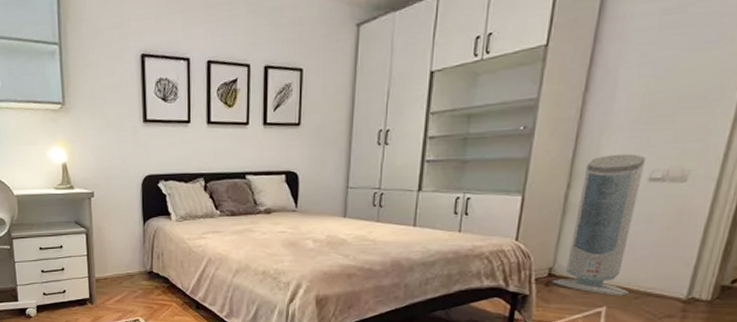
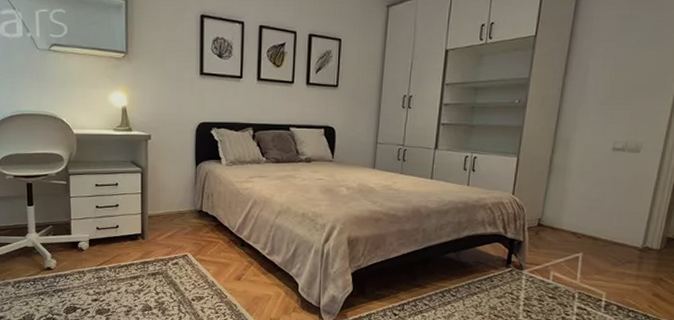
air purifier: present [552,153,647,296] -> none [541,127,611,244]

